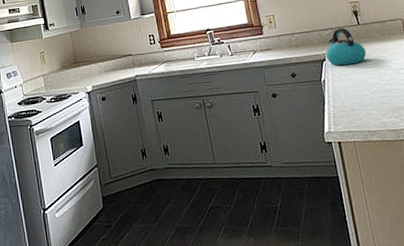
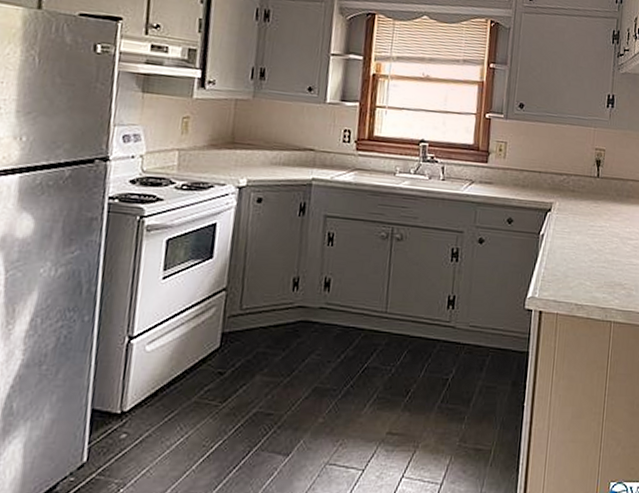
kettle: present [325,27,366,66] -> none [552,175,598,223]

